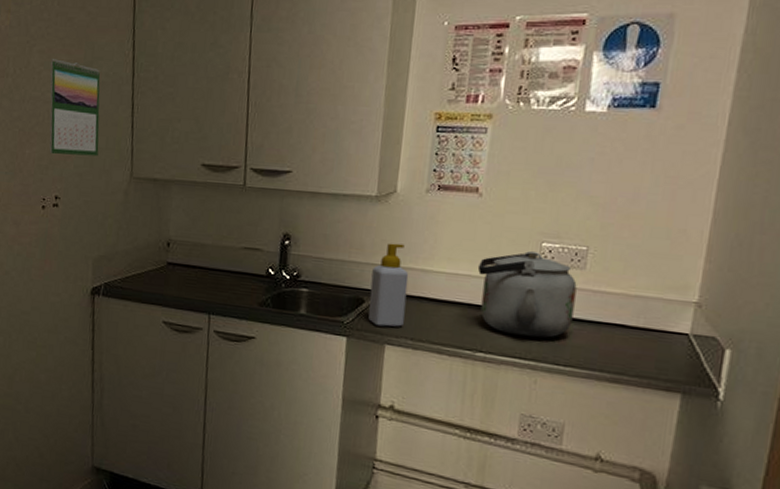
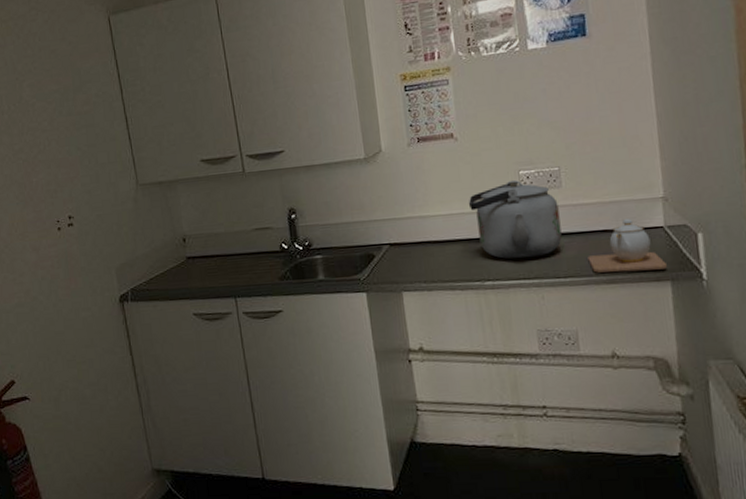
calendar: present [49,59,101,157] -> none [41,89,102,178]
soap bottle: present [368,243,409,327] -> none [376,197,415,276]
teapot: none [594,318,683,380] -> present [587,219,668,273]

